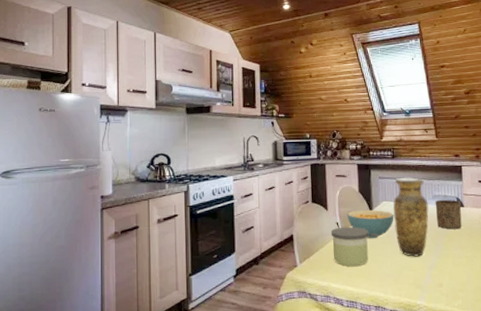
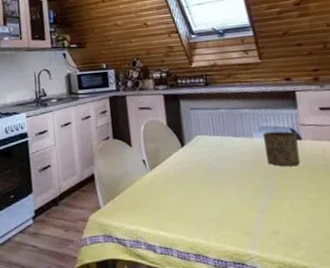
candle: present [330,226,369,267] -> none [136,164,183,210]
cereal bowl: present [347,209,394,238] -> none [154,145,212,177]
vase: present [393,177,429,257] -> none [209,106,256,199]

